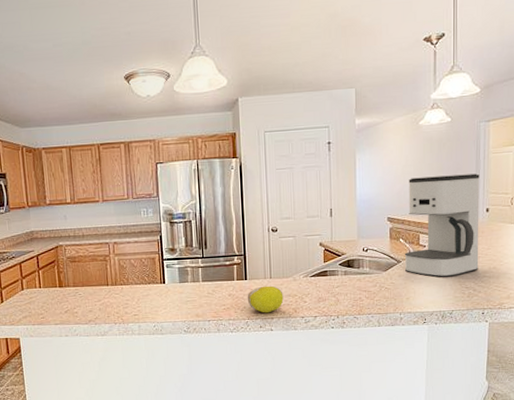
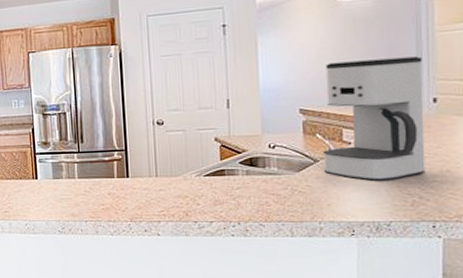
fruit: present [247,285,284,313] -> none [129,185,172,216]

